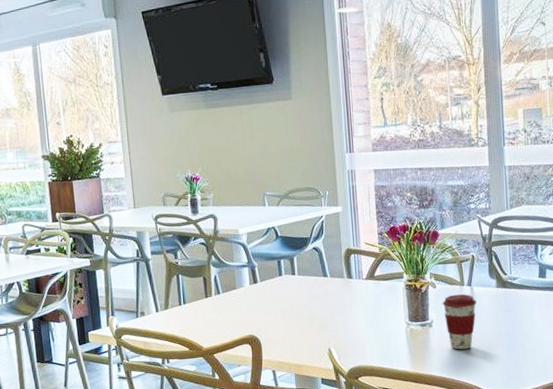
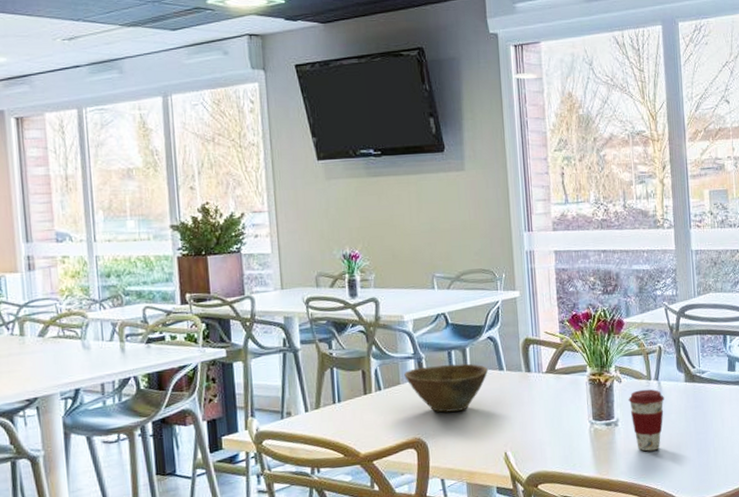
bowl: none [240,271,313,314] -> present [404,363,488,413]

